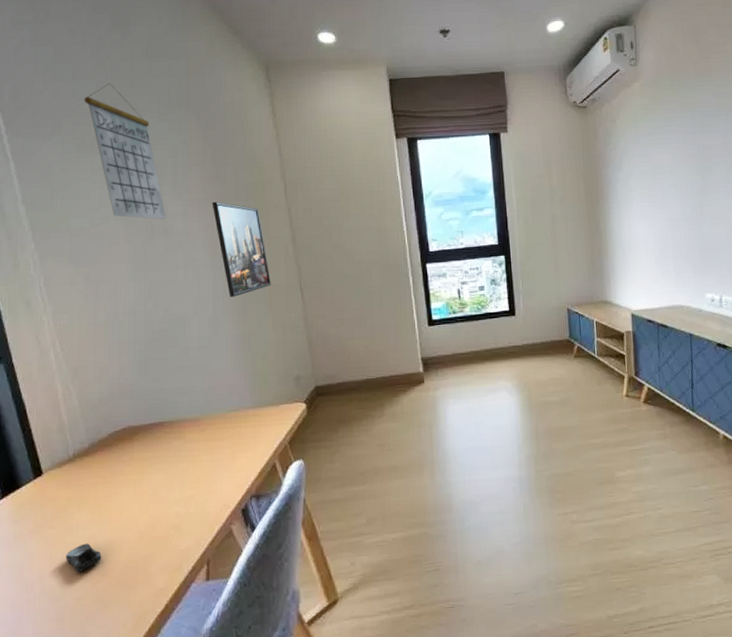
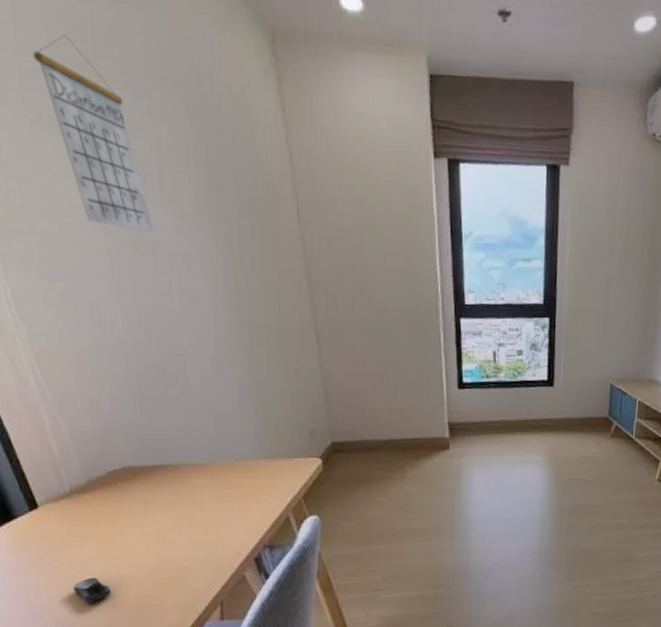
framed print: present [212,201,271,297] -> none [208,216,282,335]

